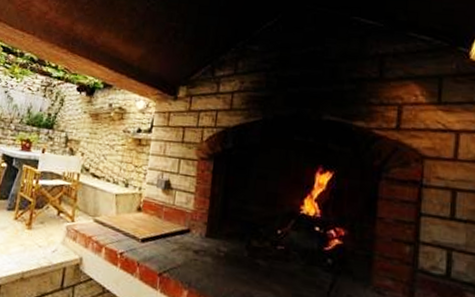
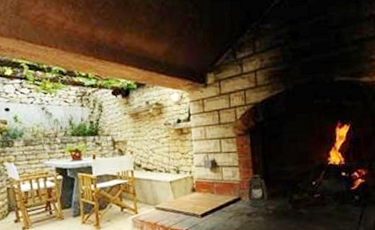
lantern: none [198,206,223,246] -> present [247,174,268,208]

